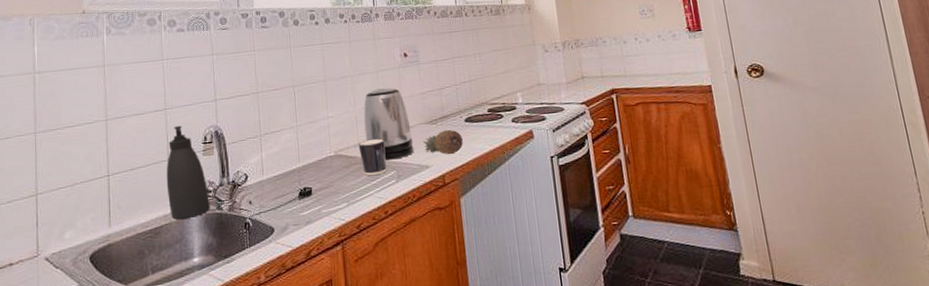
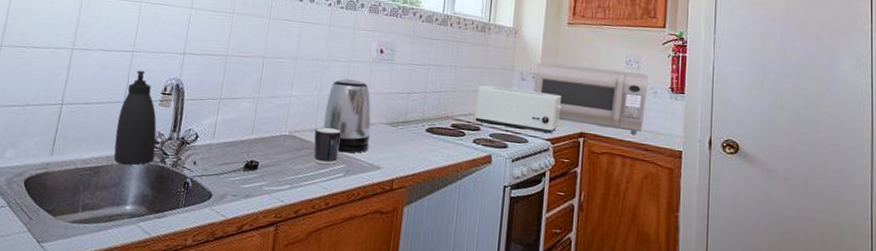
fruit: present [422,129,463,155] -> none [379,135,420,162]
toaster: none [504,58,590,101] -> present [474,85,562,134]
microwave: none [556,19,669,83] -> present [533,62,648,136]

